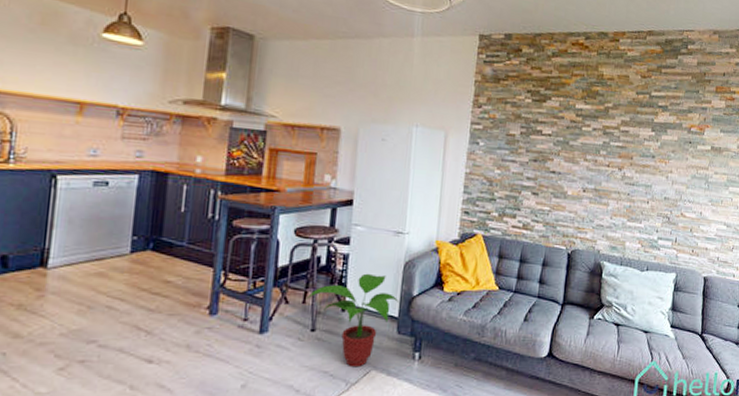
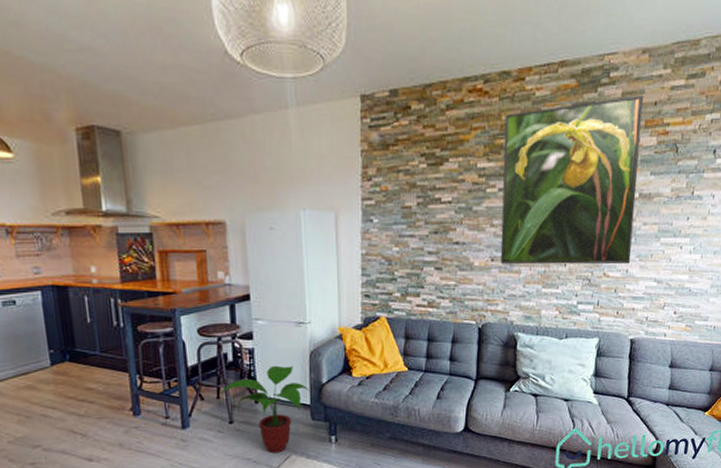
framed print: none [591,65,715,208] -> present [500,94,644,265]

